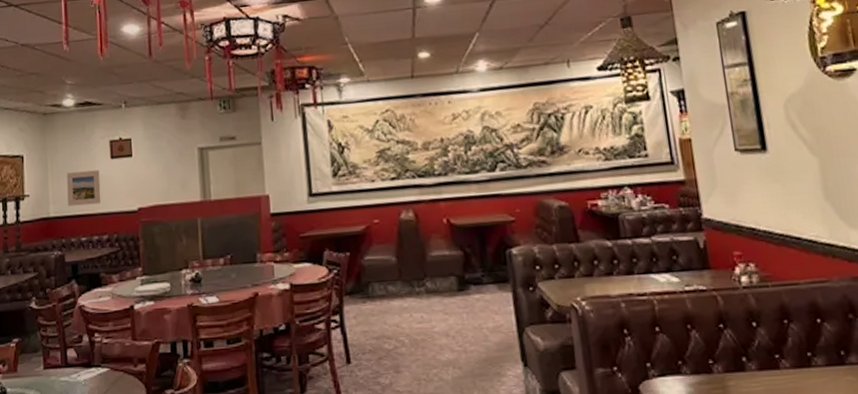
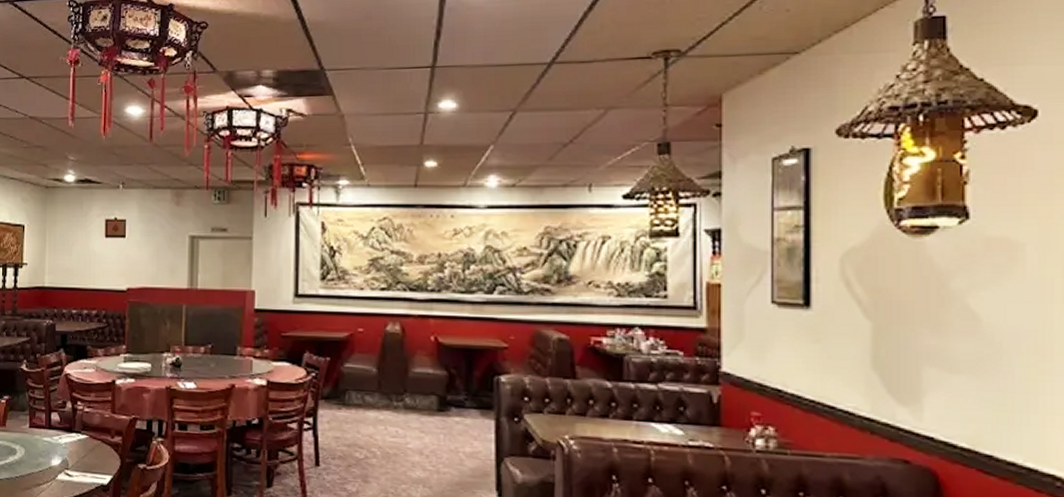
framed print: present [66,170,101,207] -> none [62,246,94,280]

